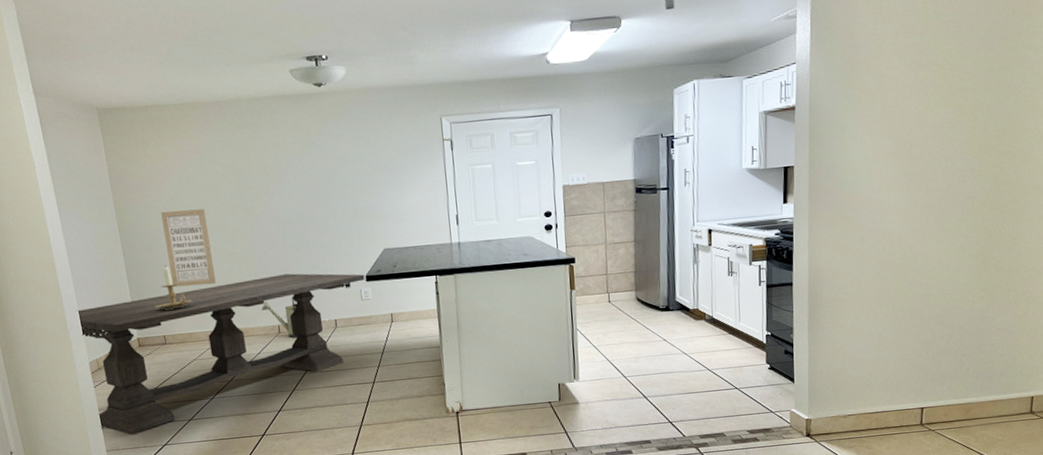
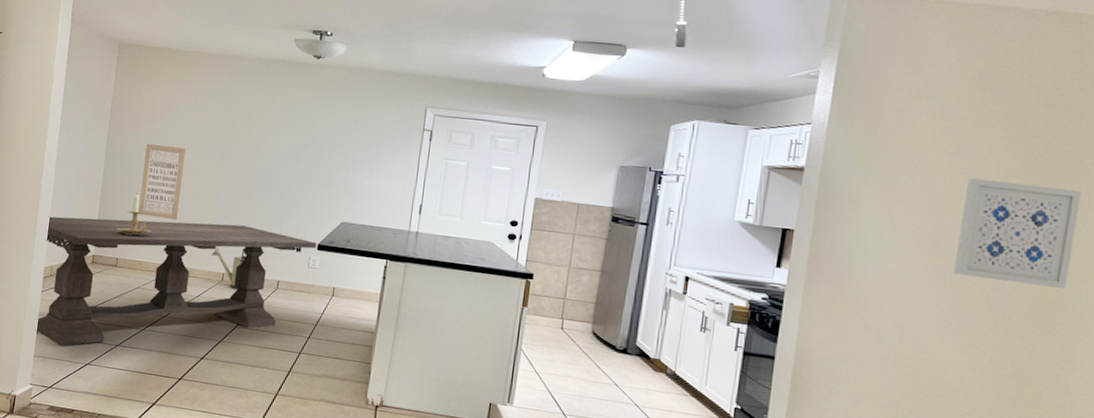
wall art: none [926,81,1019,177] -> present [953,177,1081,288]

